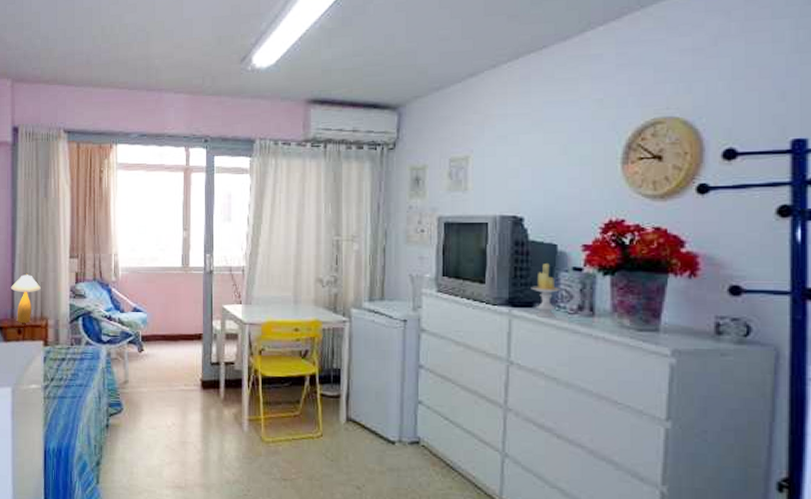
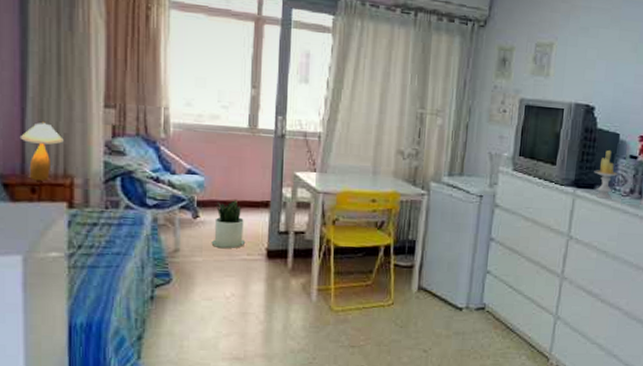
planter: none [154,334,183,380] -> present [211,200,246,249]

